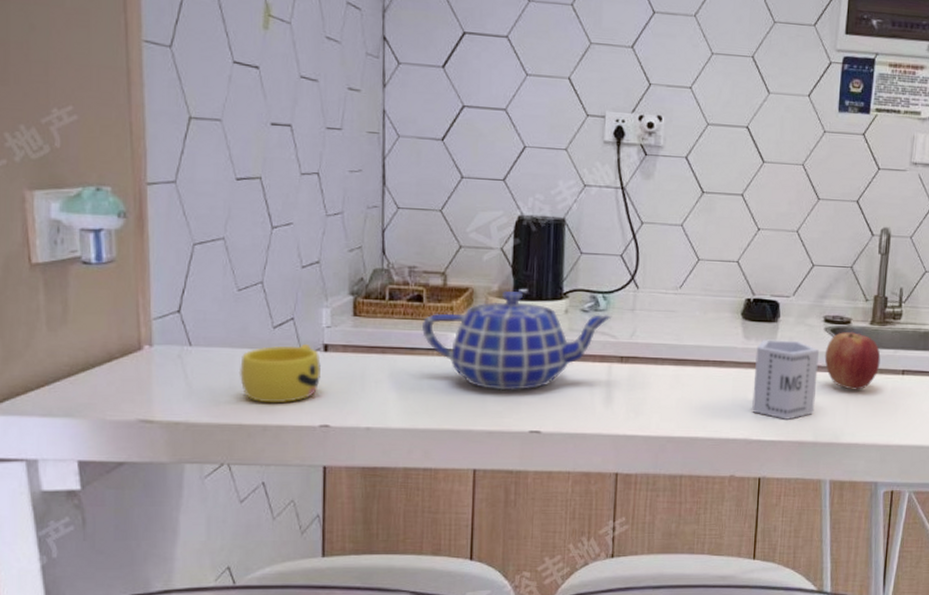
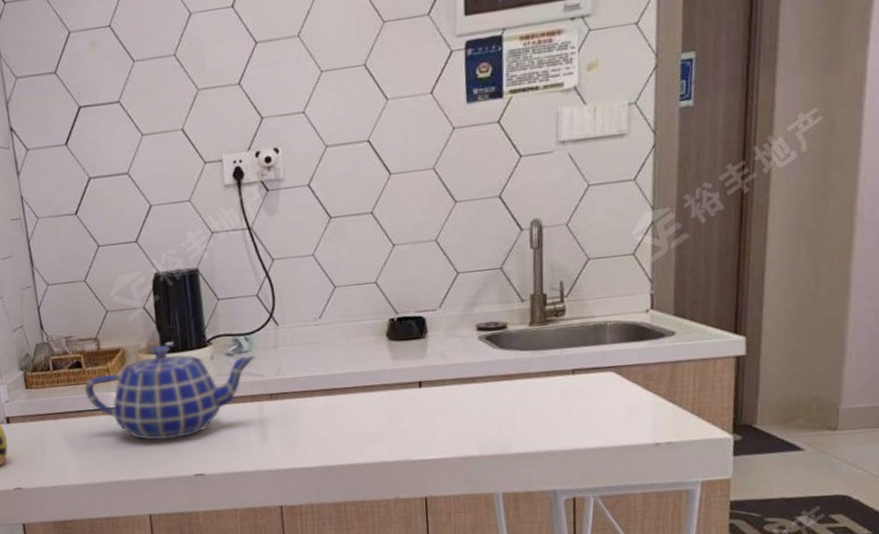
cup: present [751,339,819,420] -> none [406,354,477,437]
apple: present [824,332,881,390] -> none [481,337,546,398]

